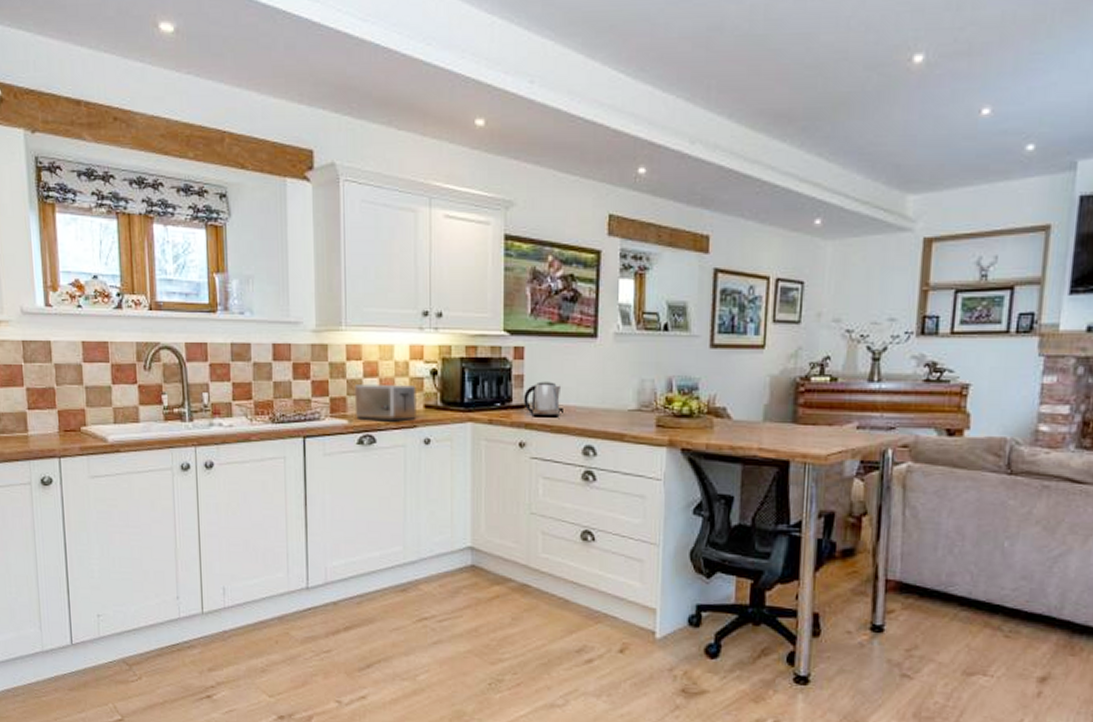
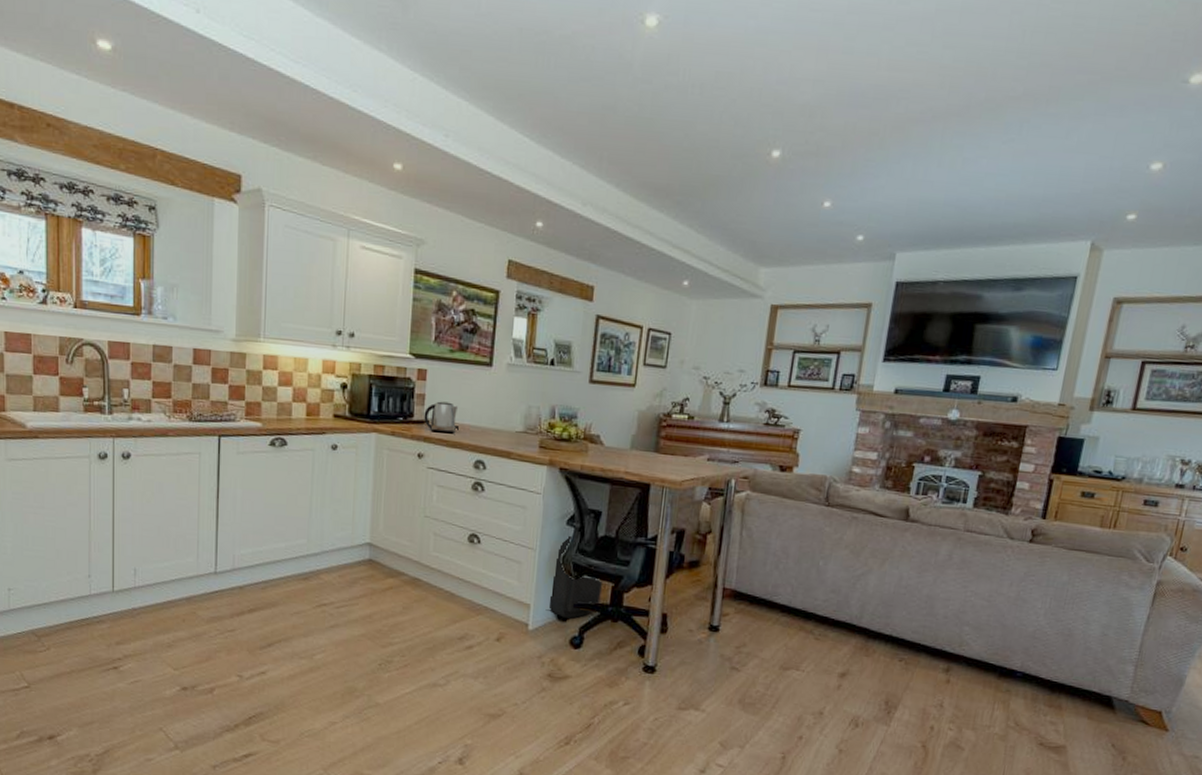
toaster: present [354,384,417,422] -> none [268,392,327,429]
backpack: none [674,527,741,623] -> present [545,536,604,619]

